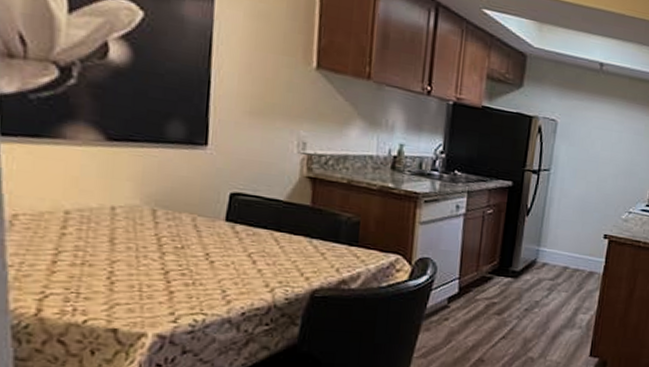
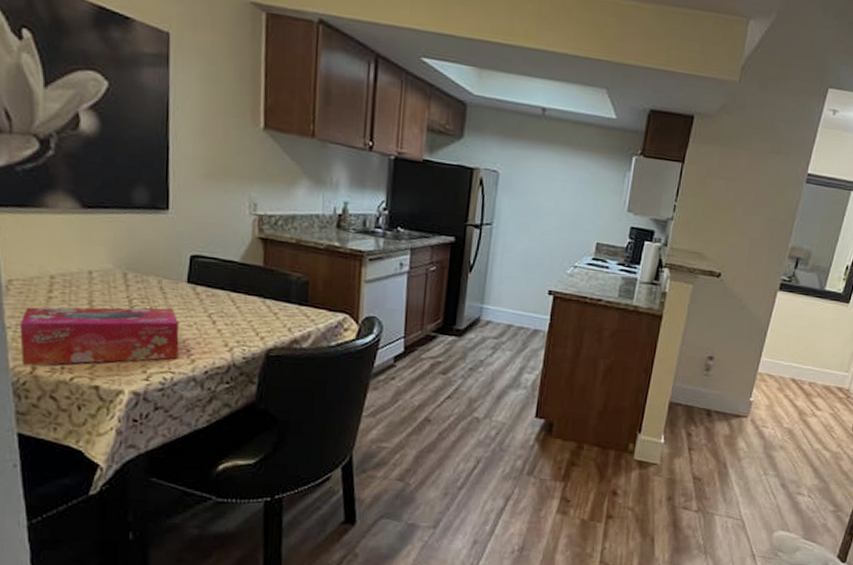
tissue box: none [24,244,214,308] -> present [20,307,179,366]

